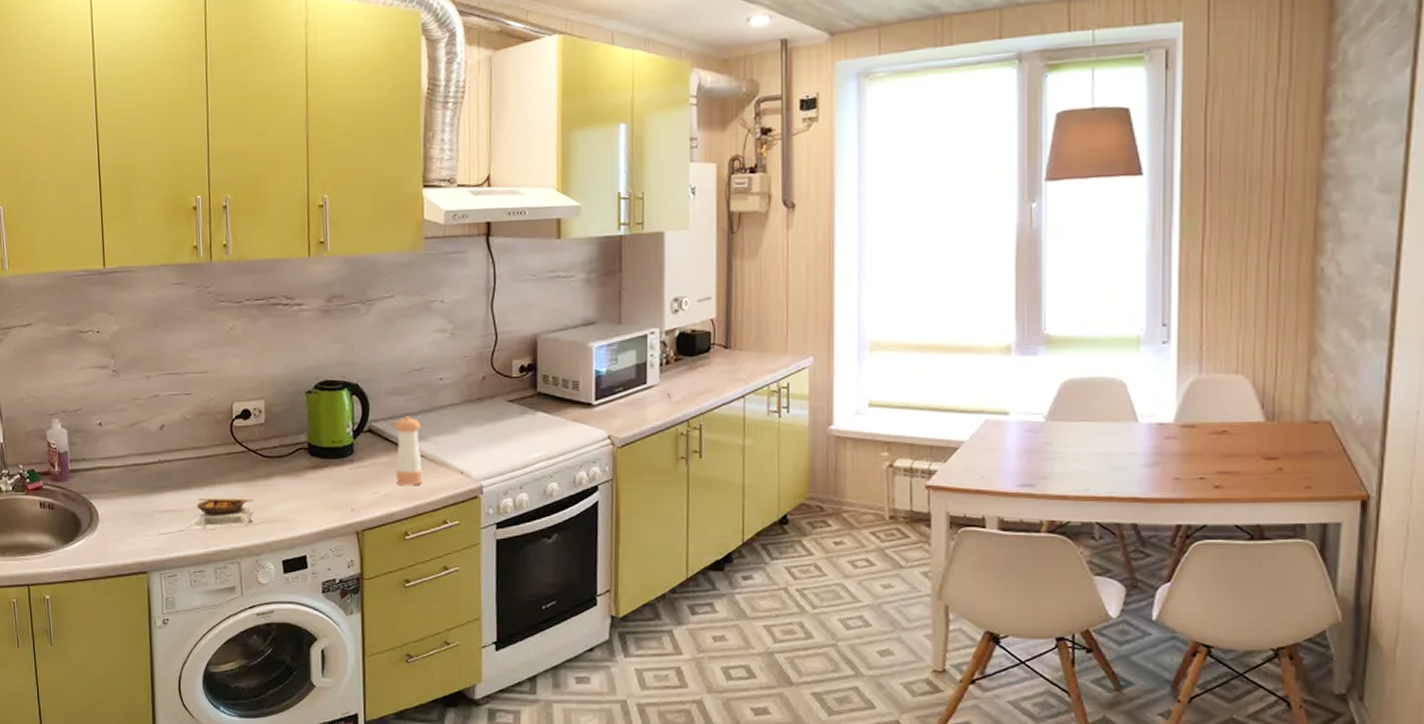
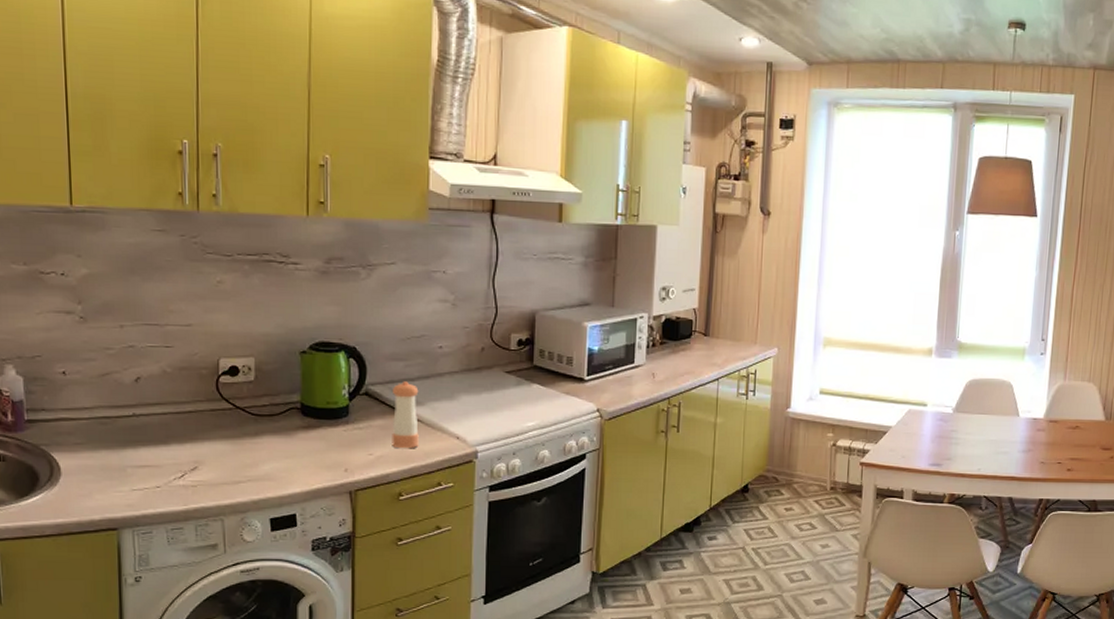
soup bowl: present [194,497,254,528] -> none [173,453,240,484]

